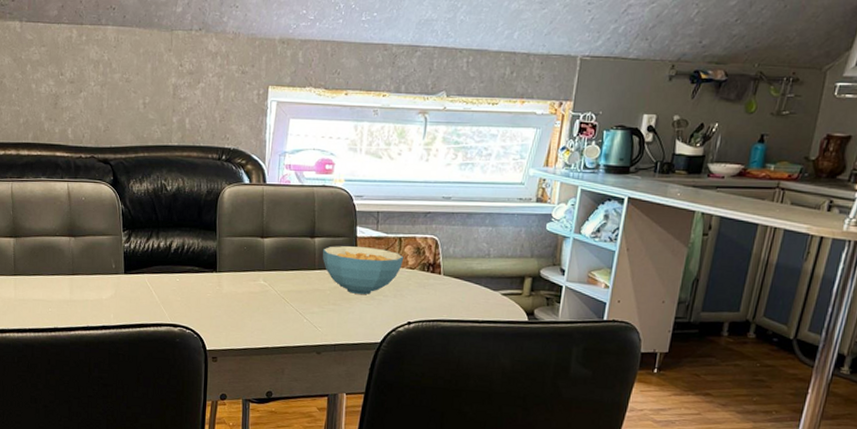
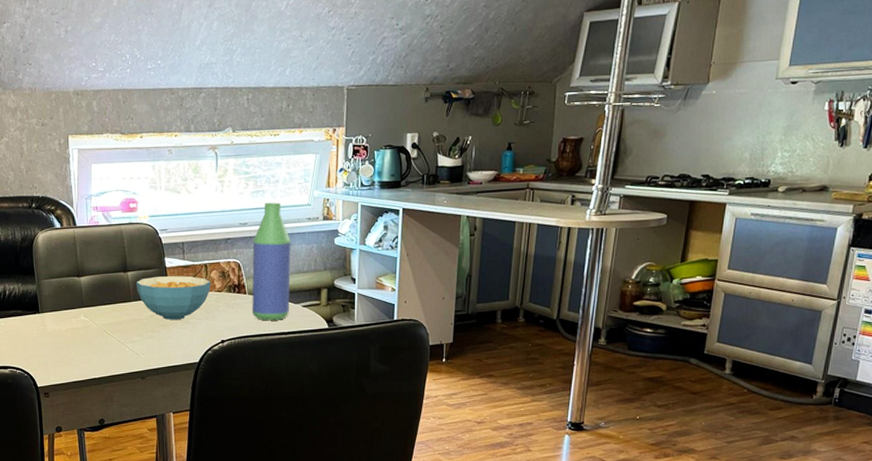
bottle: none [445,177,498,307] -> present [252,202,291,321]

